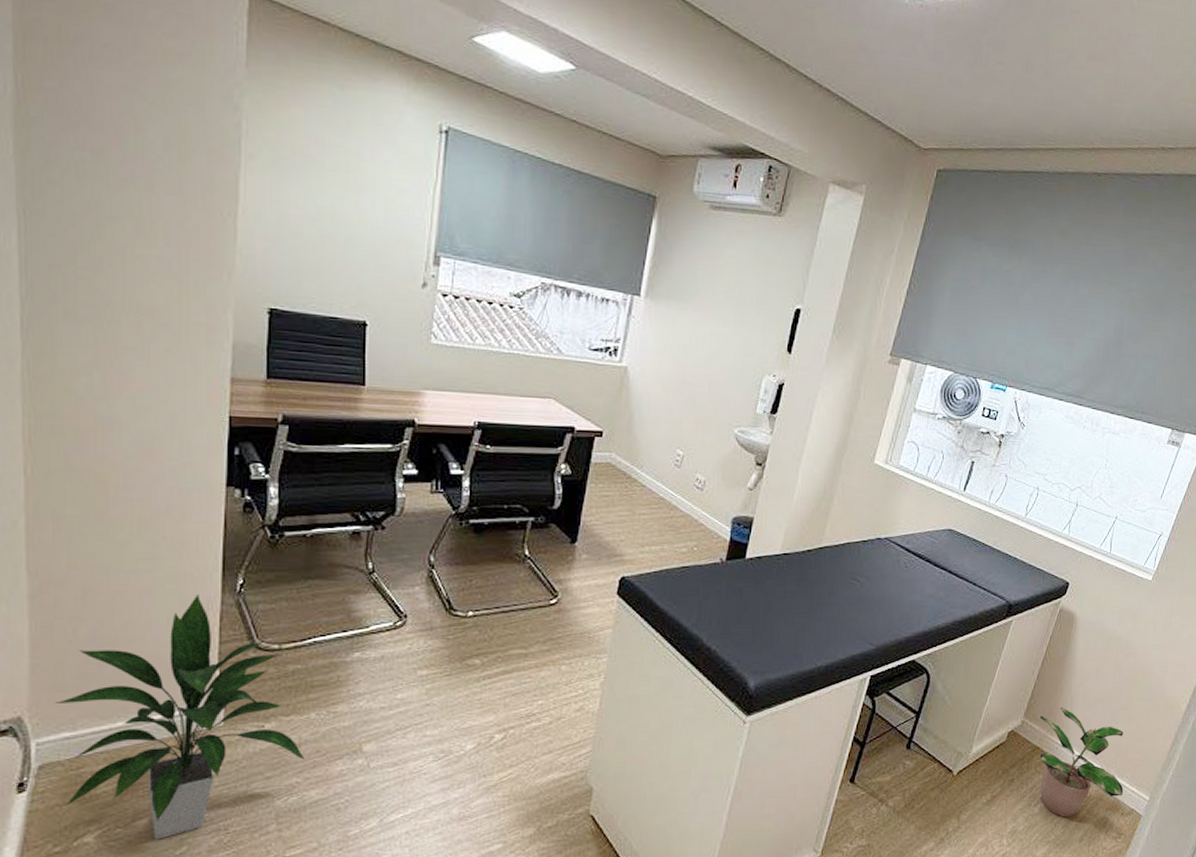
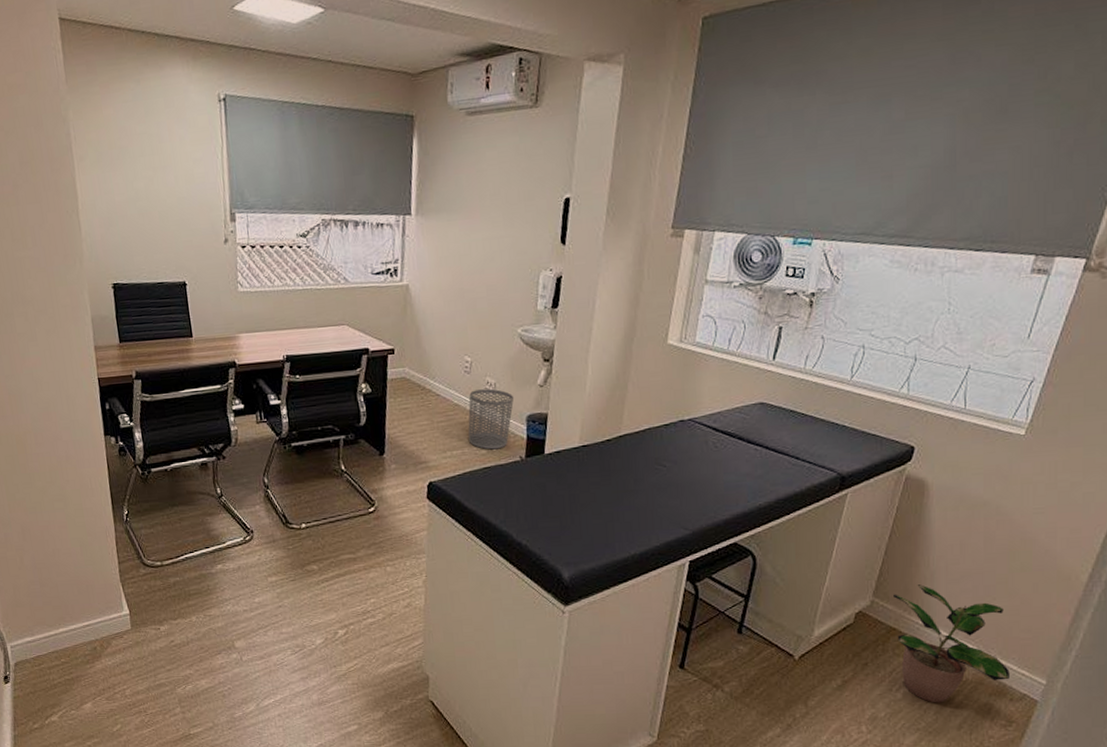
indoor plant: present [55,595,305,840] -> none [17,525,193,719]
waste bin: none [669,485,722,549] -> present [467,389,514,450]

